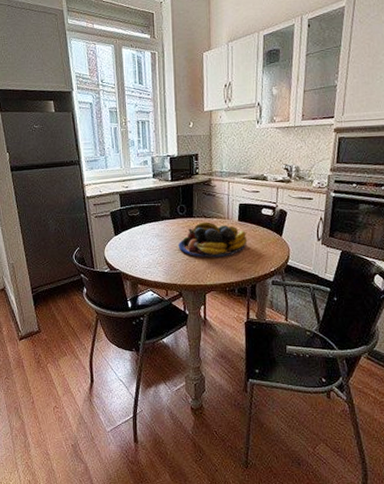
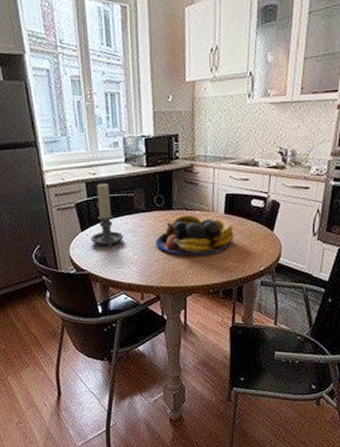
candle holder: none [123,194,151,250] -> present [91,182,123,248]

